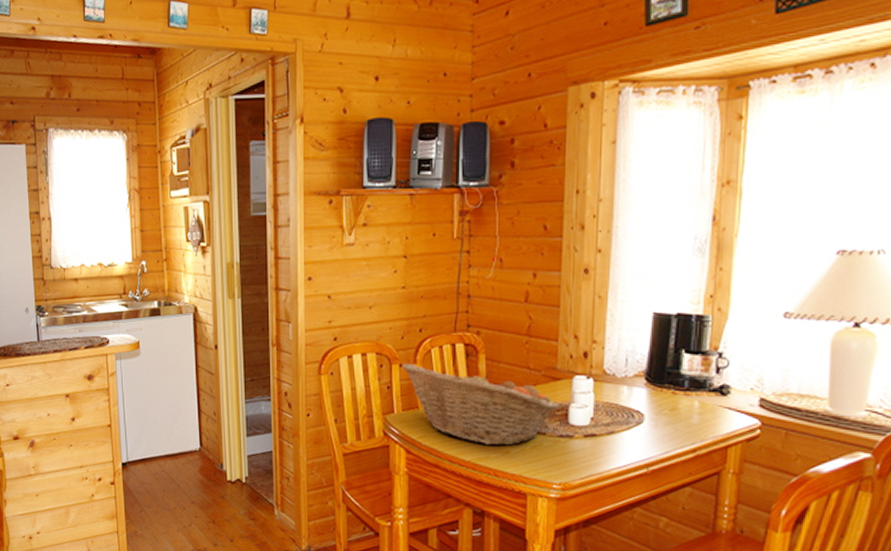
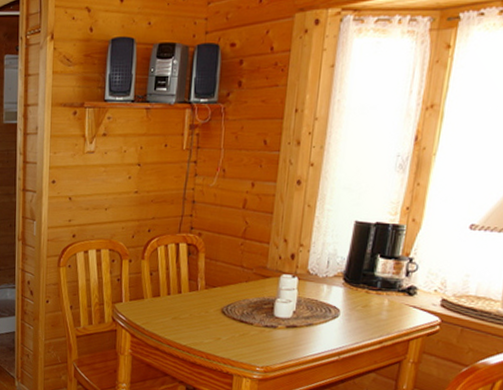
fruit basket: present [402,363,558,446] -> none [131,259,266,333]

